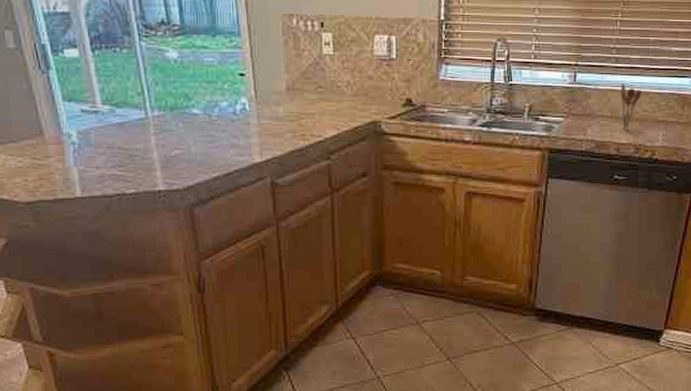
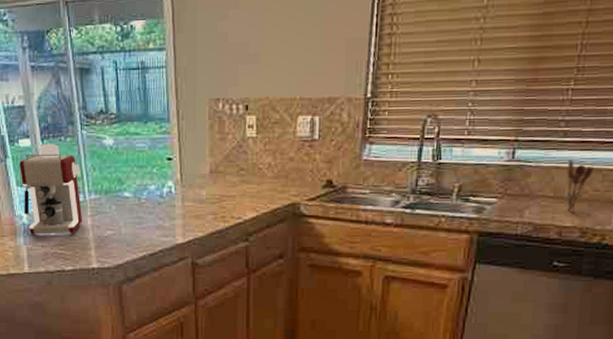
coffee maker: none [65,54,146,156] -> present [19,143,83,236]

